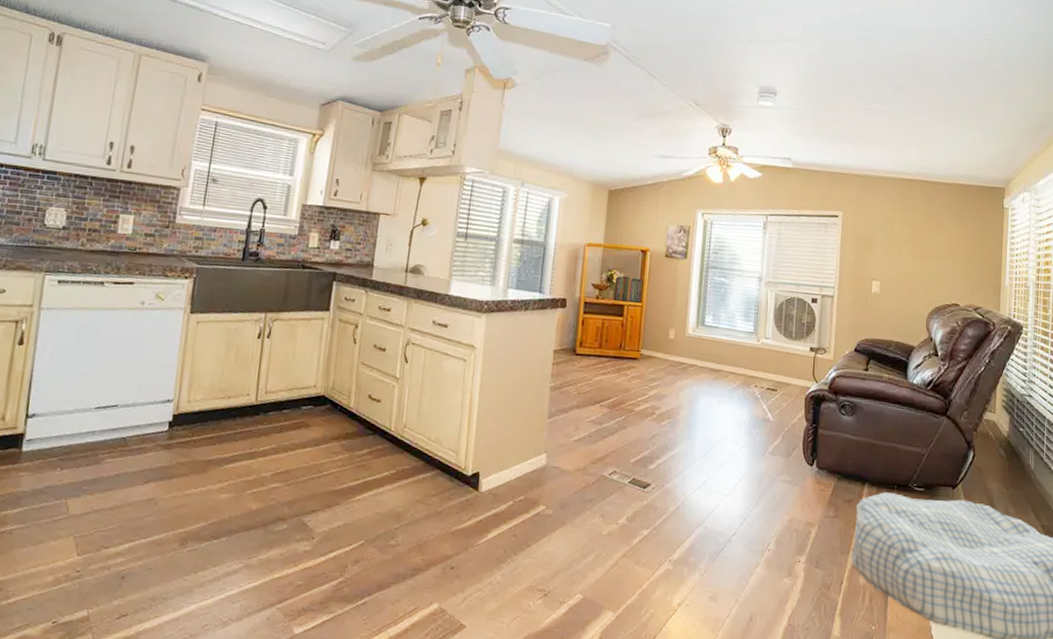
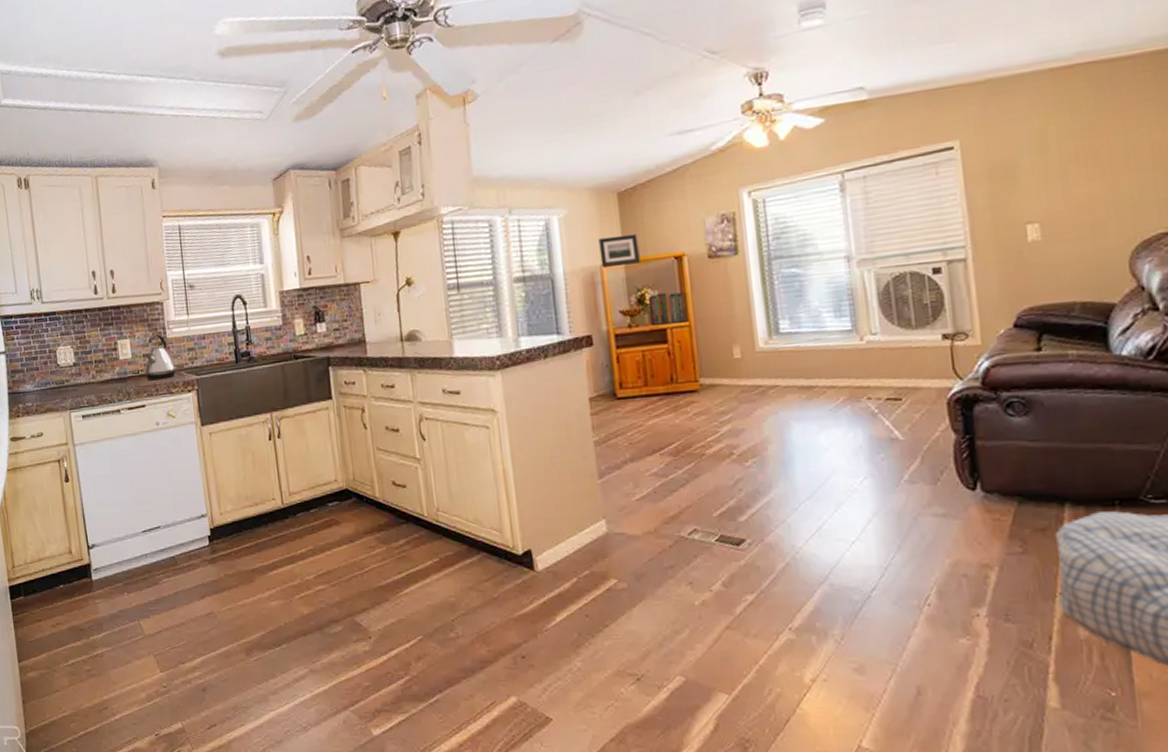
kettle: none [141,216,178,262] -> present [144,333,177,381]
picture frame: none [585,222,617,249] -> present [598,233,640,268]

